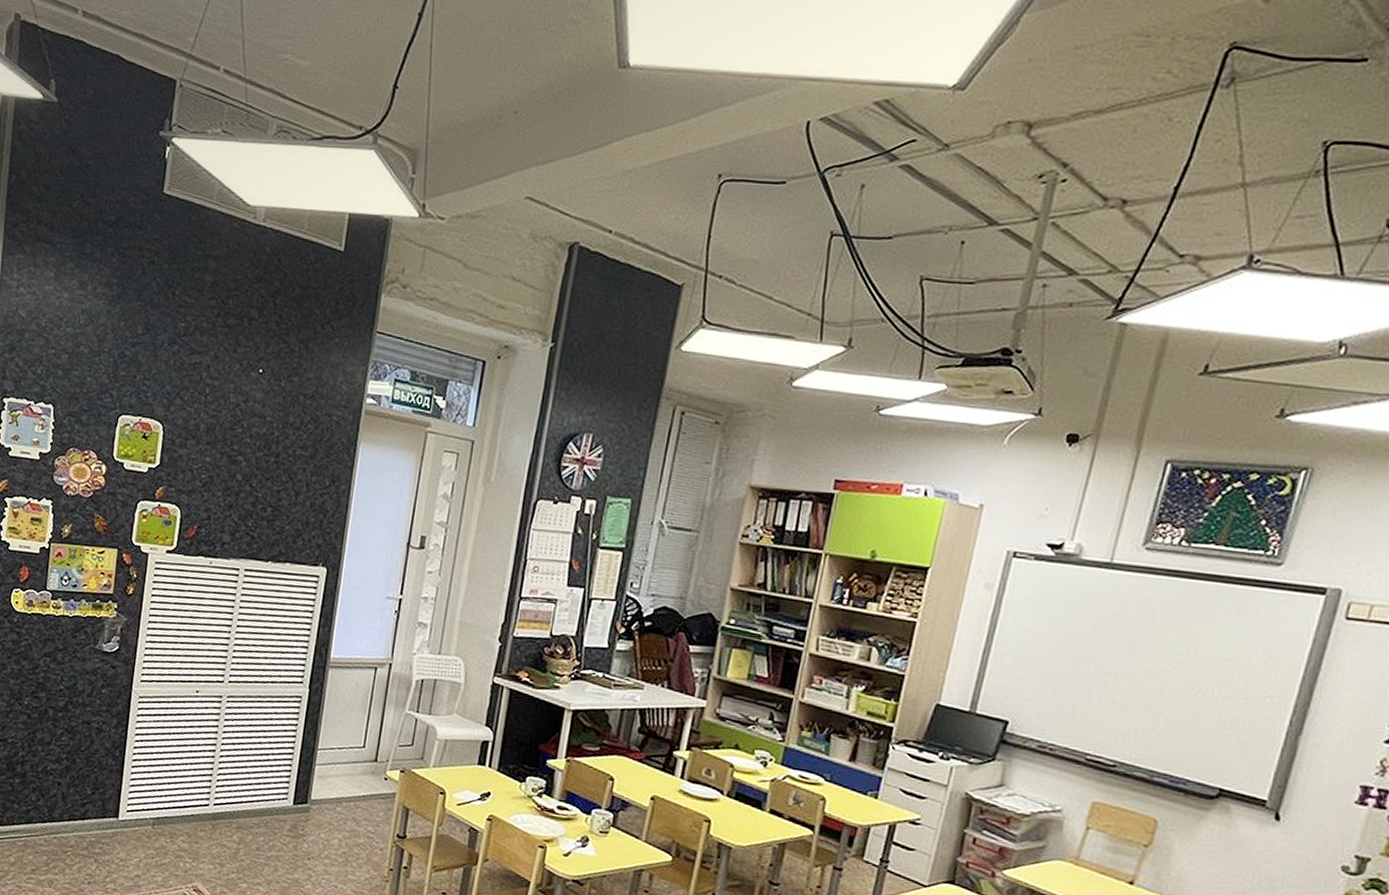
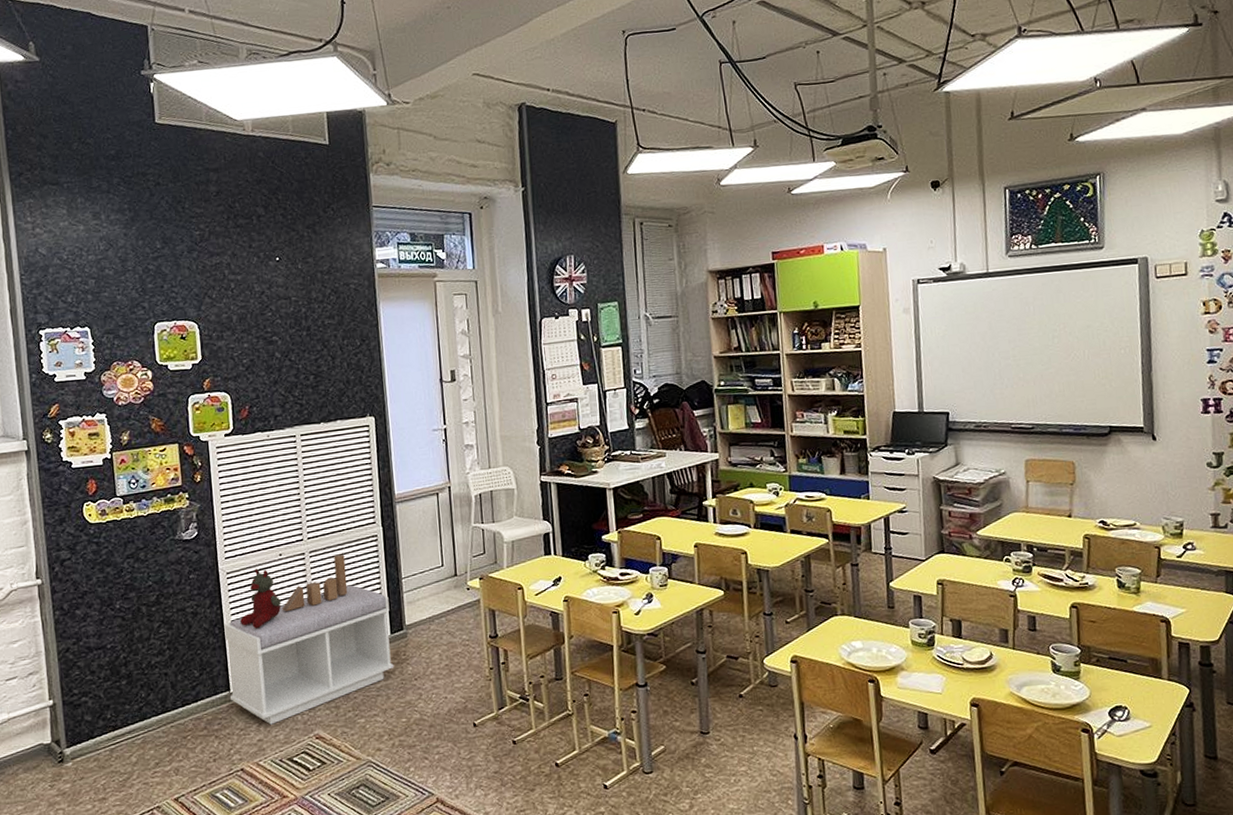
bench: none [116,741,299,864] -> present [224,585,394,725]
stuffed bear: none [142,700,188,762] -> present [240,568,281,629]
wooden block set: none [187,706,263,754] -> present [282,554,348,612]

